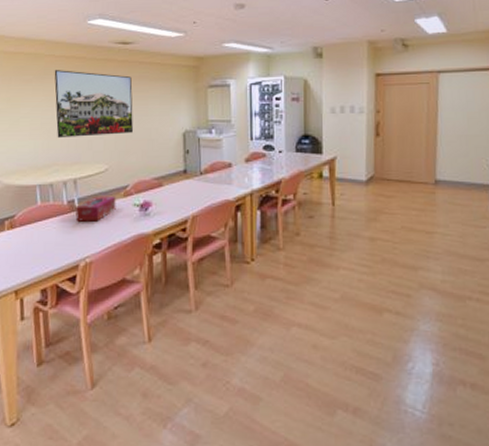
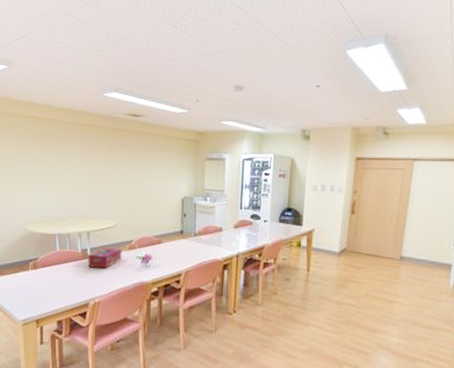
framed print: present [54,70,133,139] -> none [74,136,140,196]

